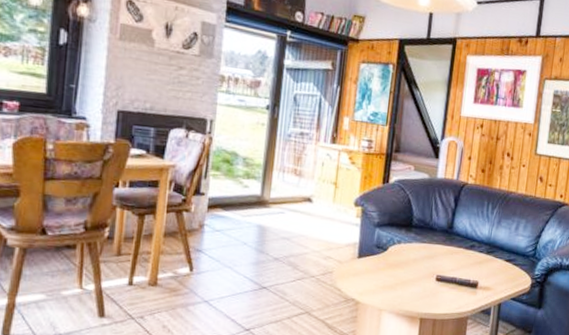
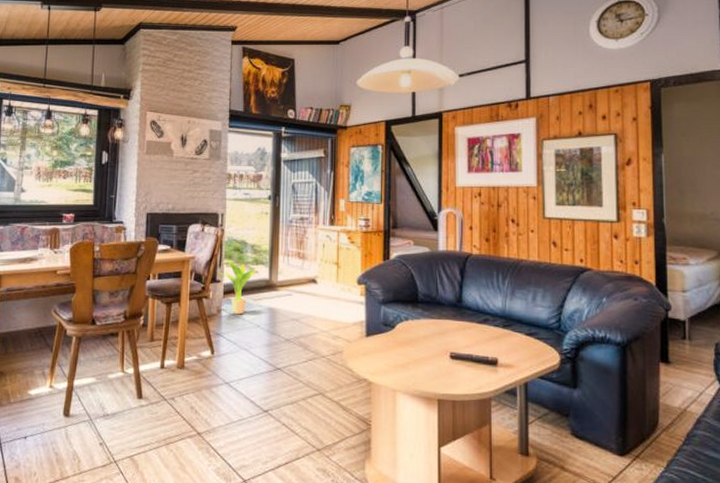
potted plant: none [203,172,247,231] -> present [218,260,256,315]

